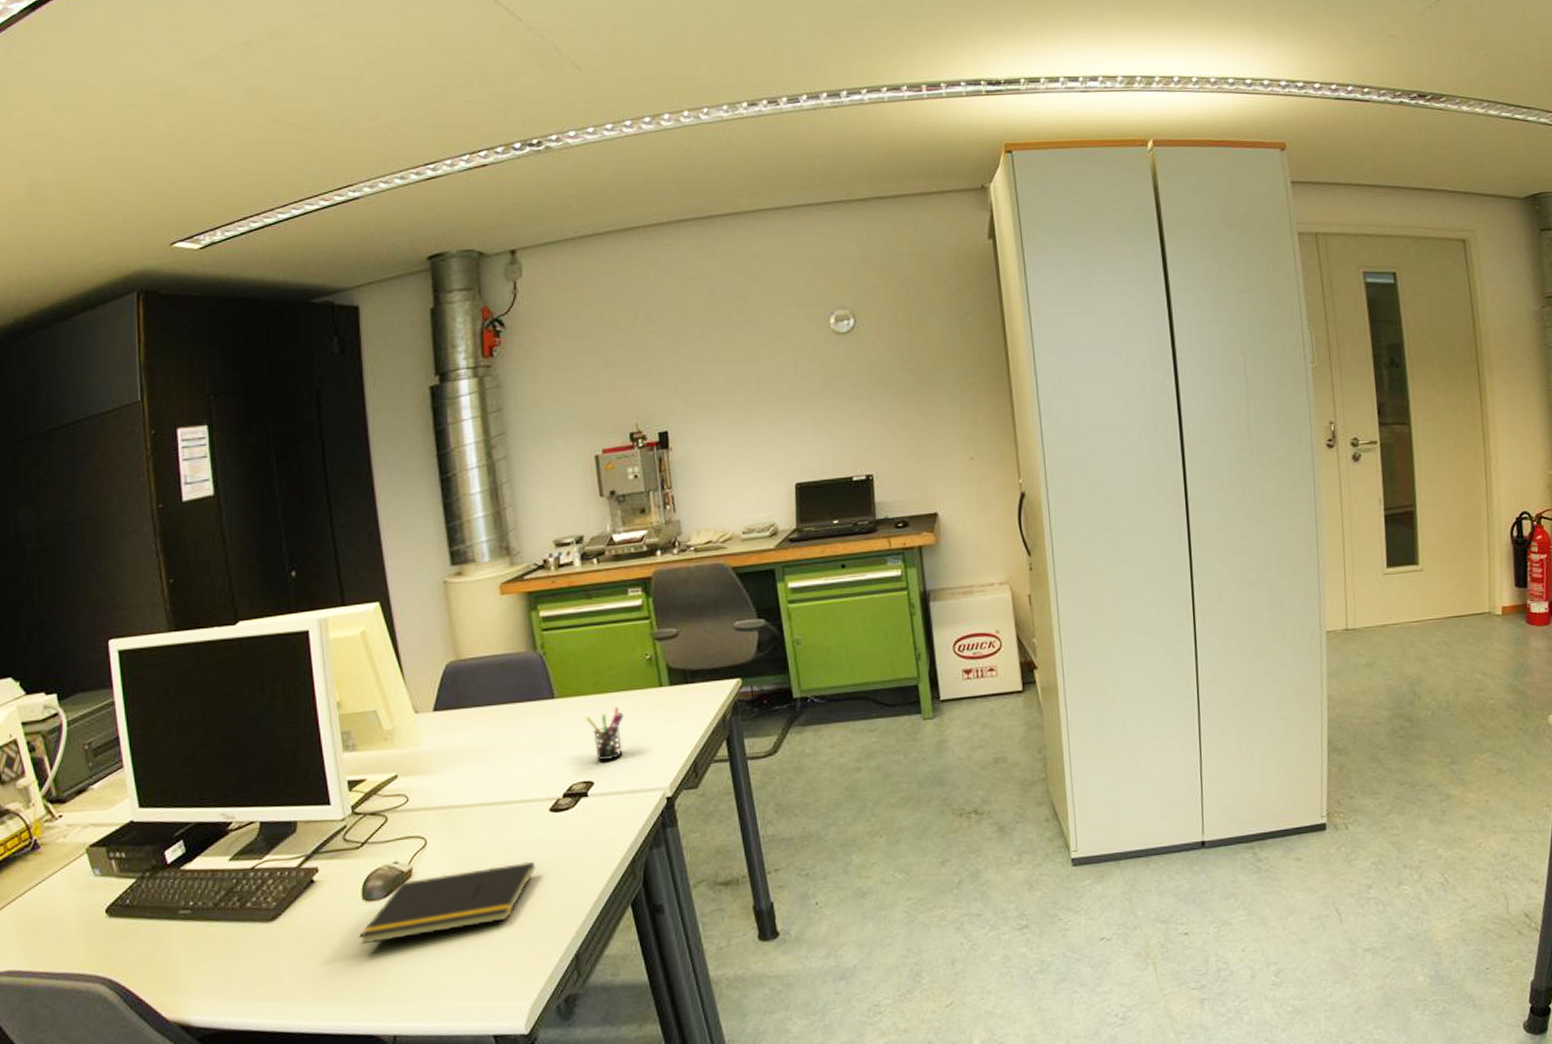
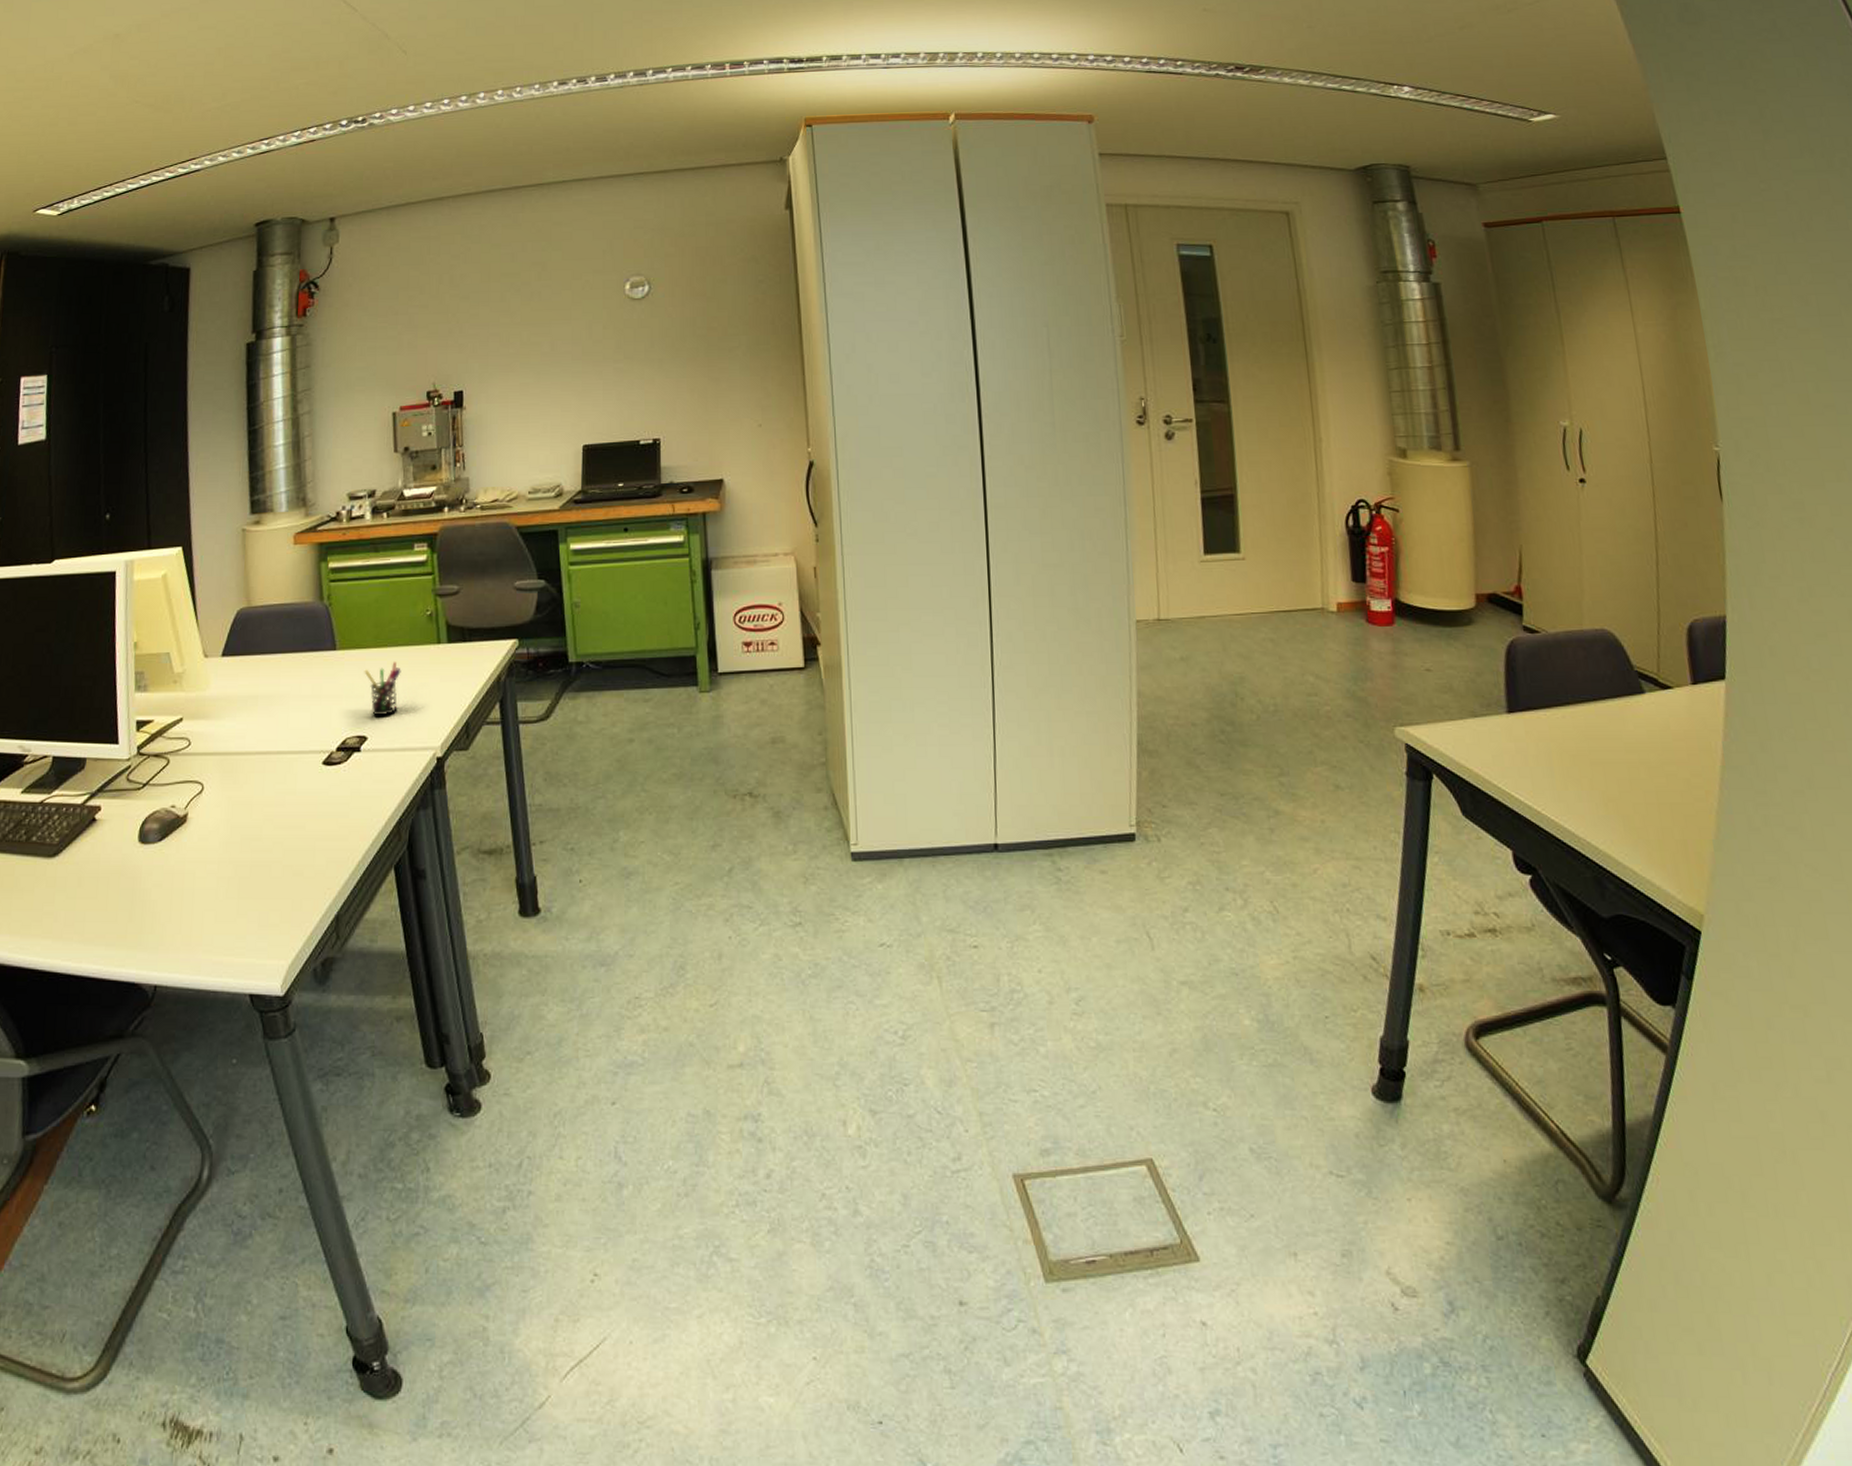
notepad: present [358,861,536,945] -> none [131,814,305,888]

